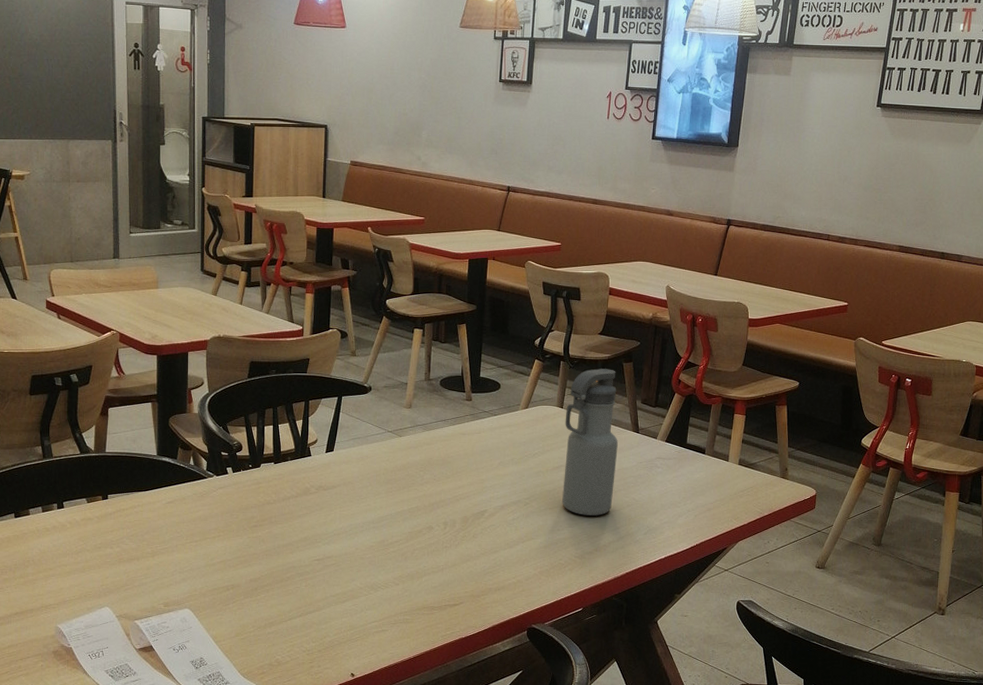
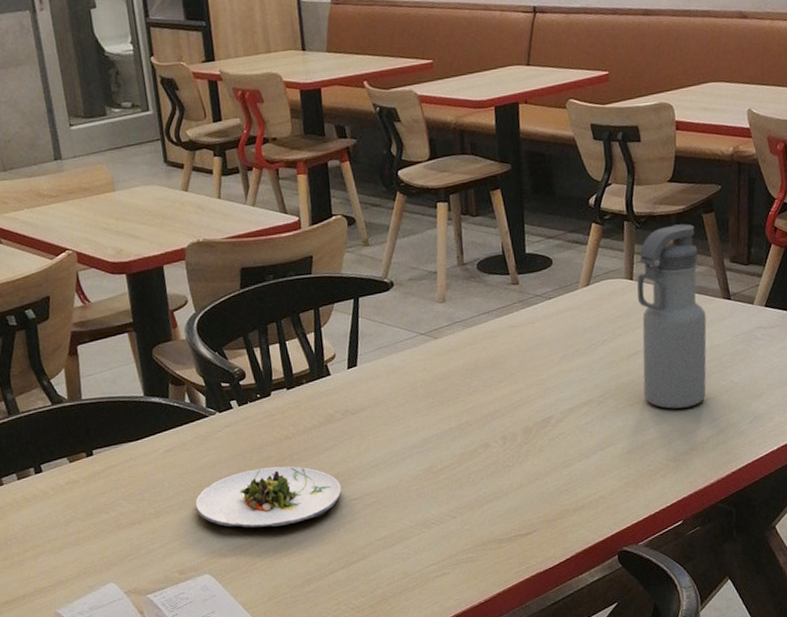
salad plate: none [185,525,308,575] -> present [195,466,342,529]

